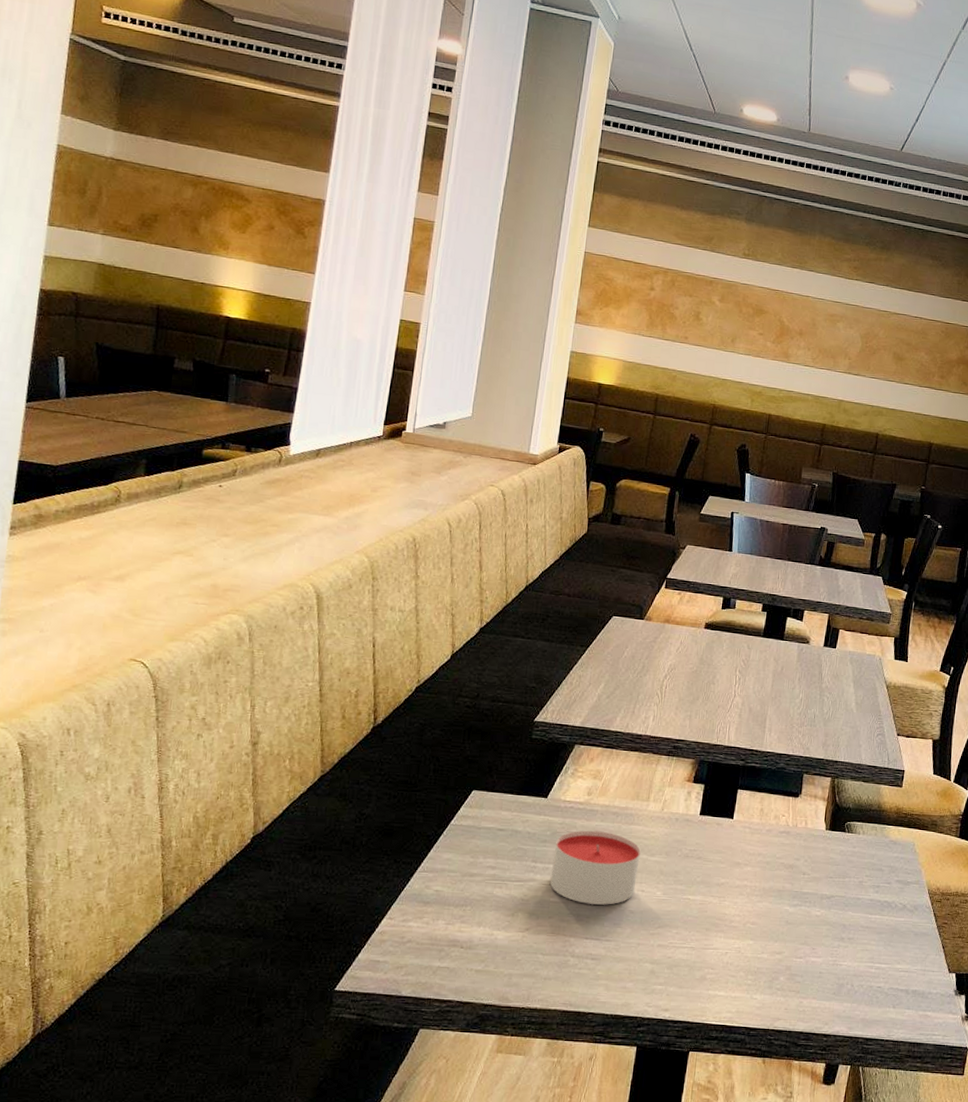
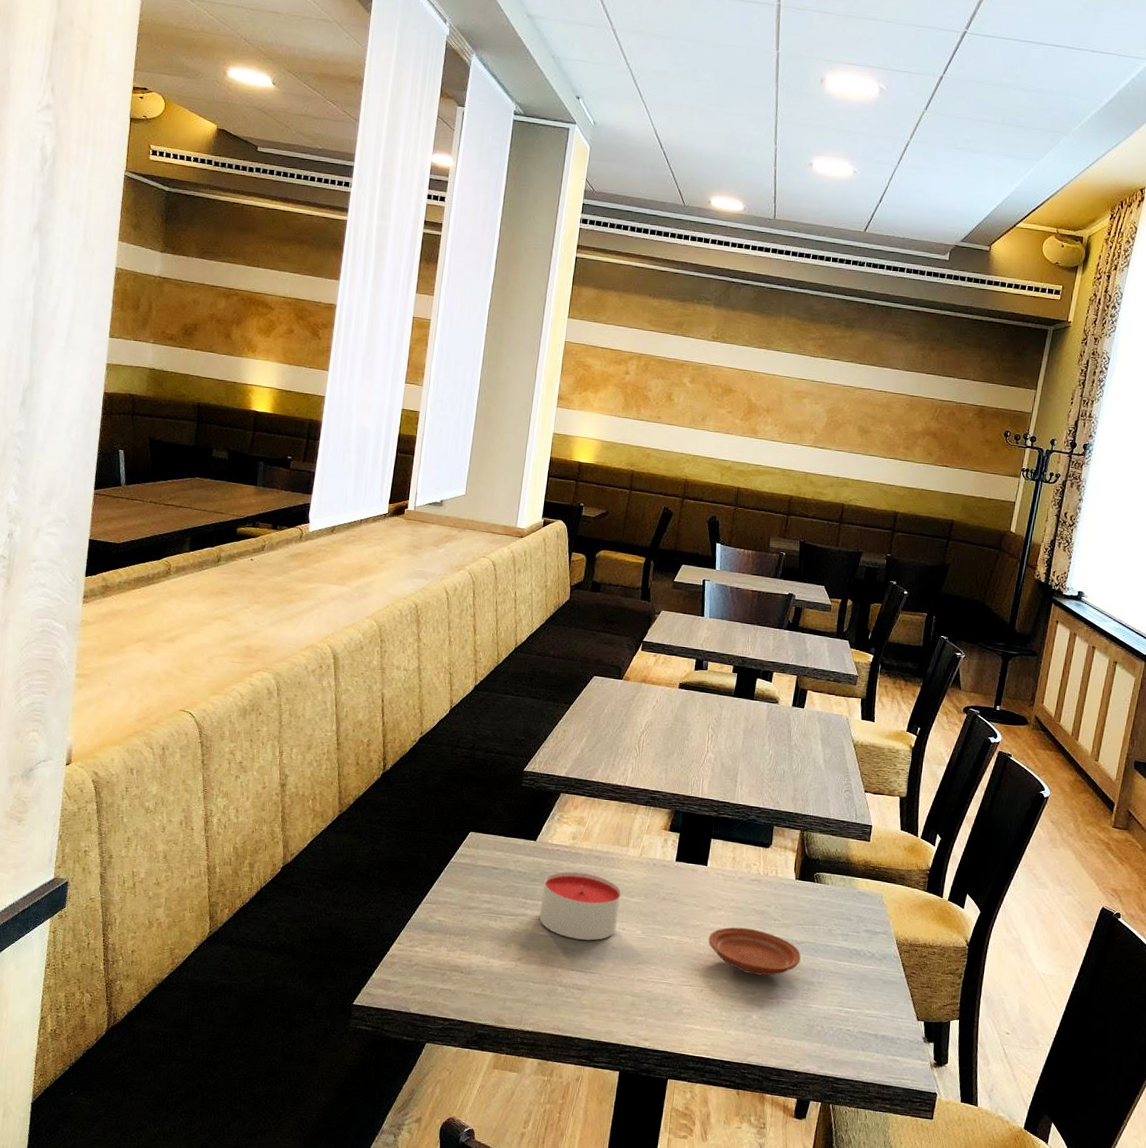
plate: none [734,883,831,934] -> present [708,927,801,976]

